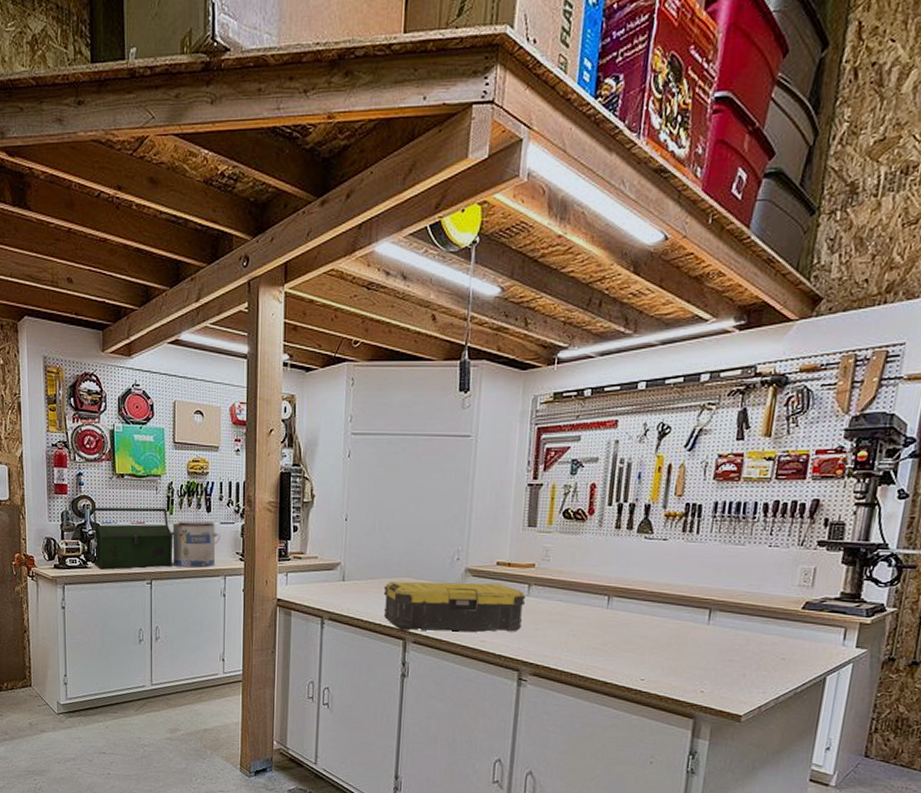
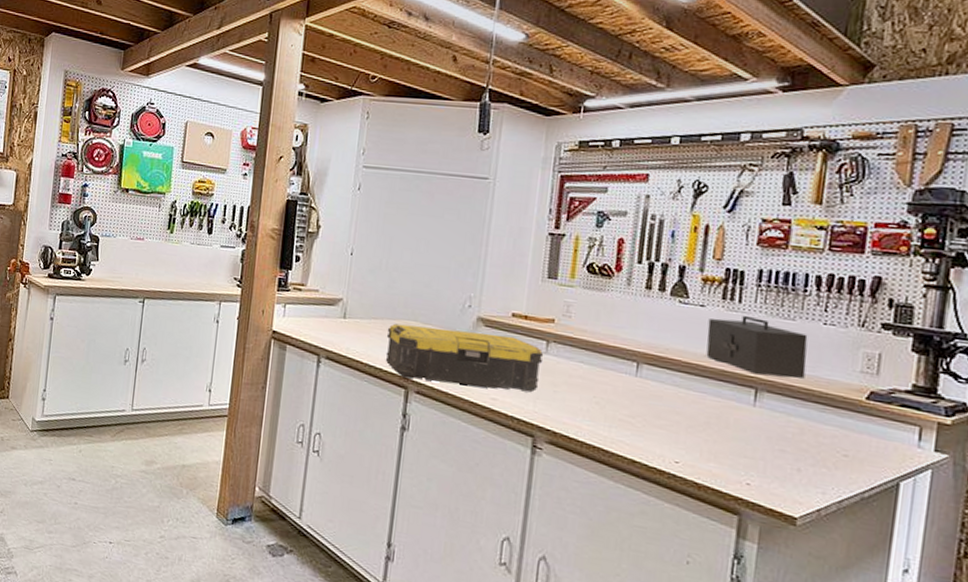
tool box: present [93,507,172,570] -> none [88,219,171,287]
paint can: present [171,521,220,569] -> none [167,240,219,292]
tool box: none [668,544,755,597] -> present [706,315,808,379]

